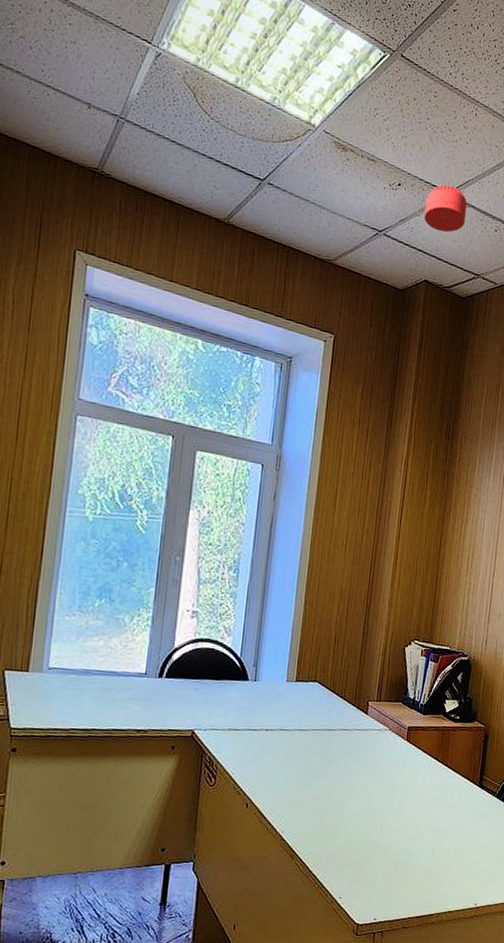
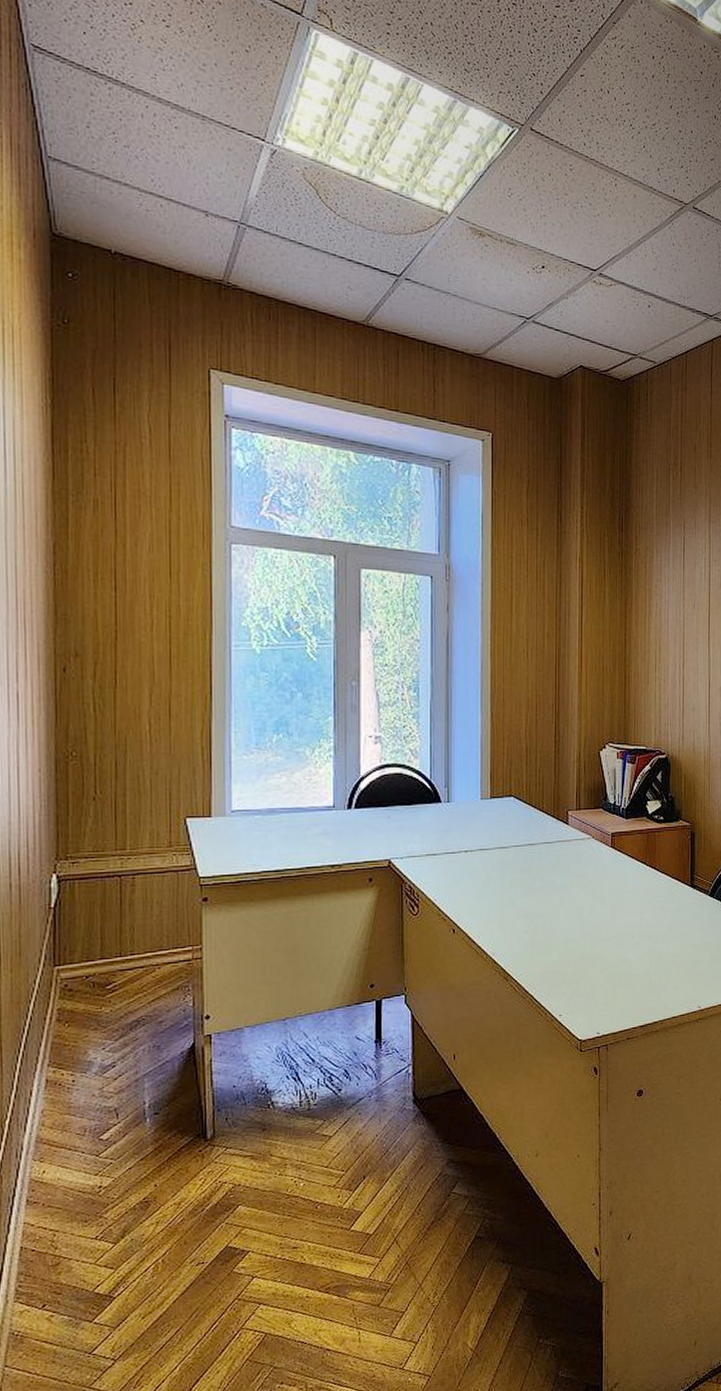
smoke detector: present [424,185,467,233] -> none [572,262,617,314]

